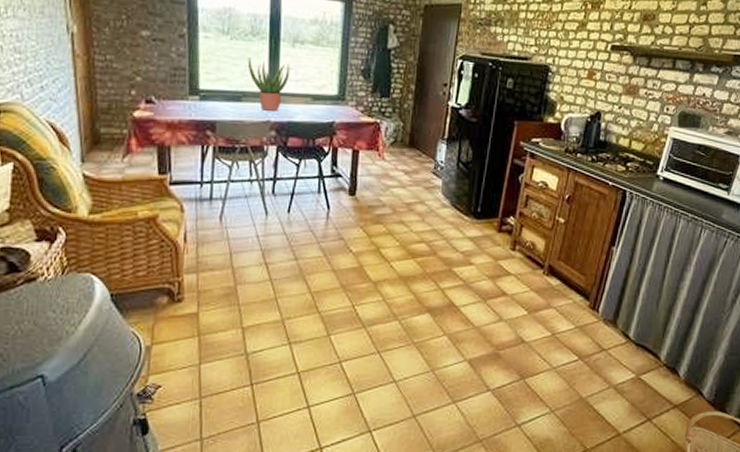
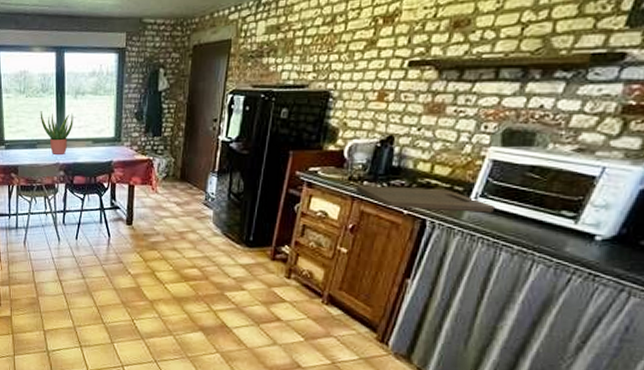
cutting board: none [571,157,676,185] -> present [355,185,496,213]

